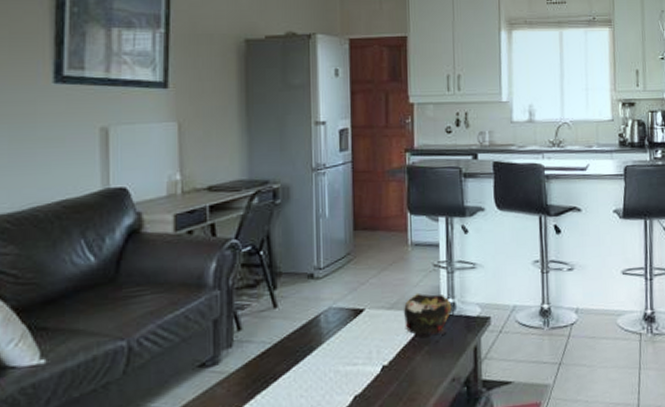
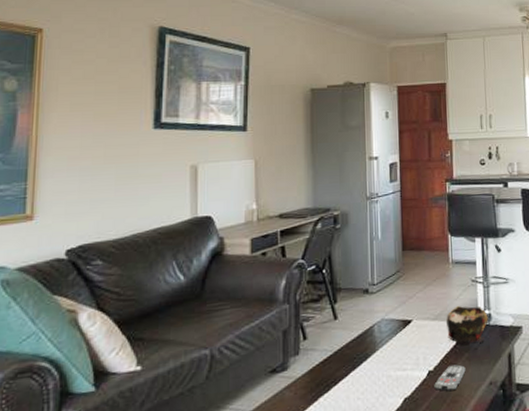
remote control: none [389,359,425,389] -> present [434,364,466,392]

